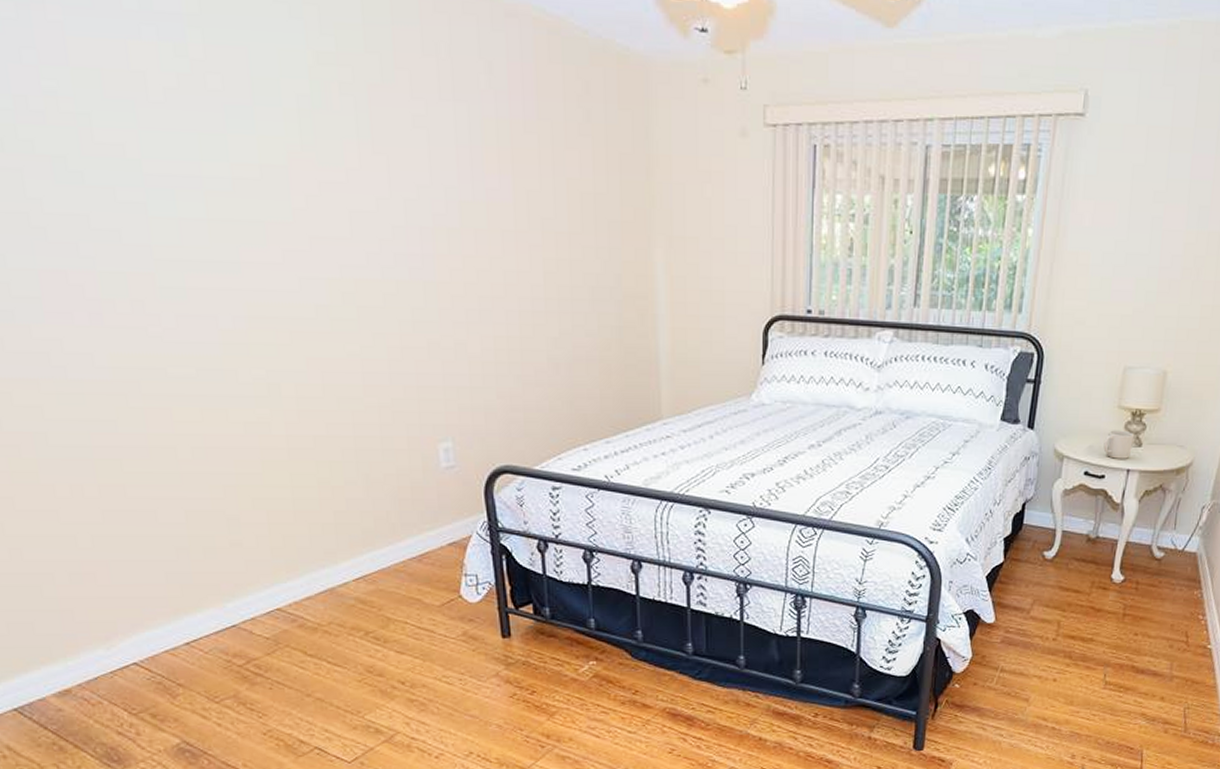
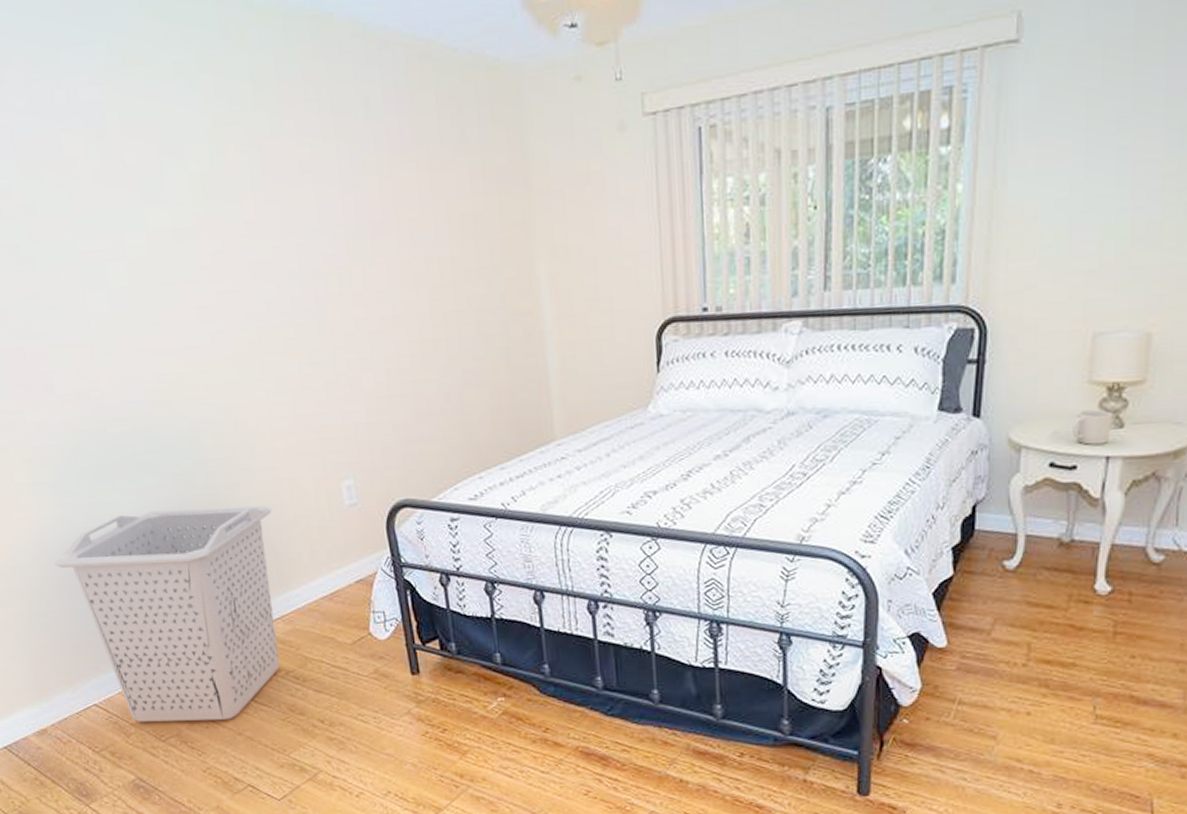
laundry basket: none [92,459,360,682] -> present [54,506,280,722]

